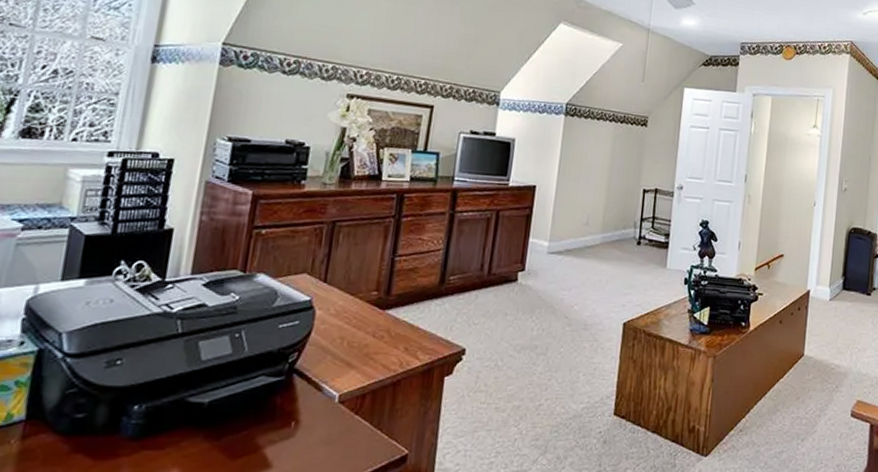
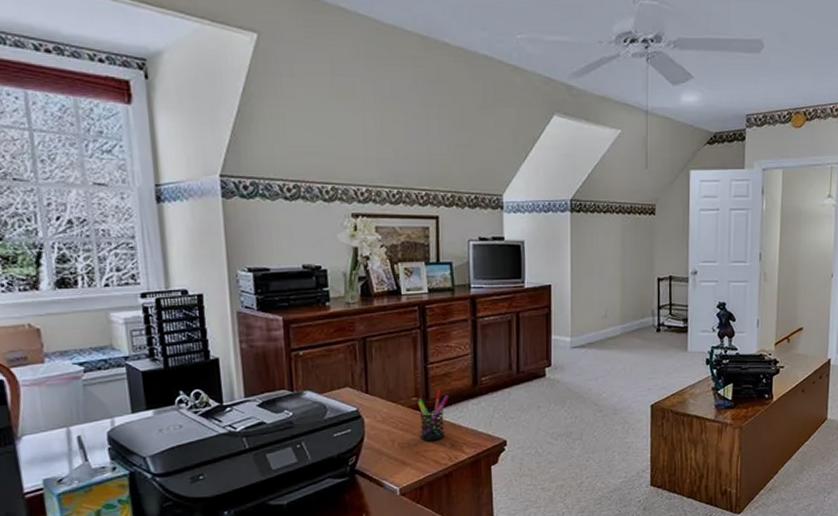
pen holder: none [373,285,412,343] -> present [417,389,448,441]

